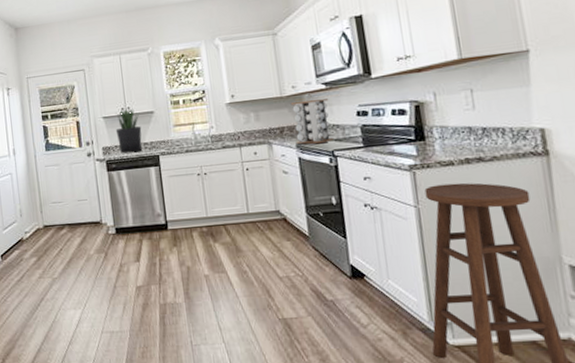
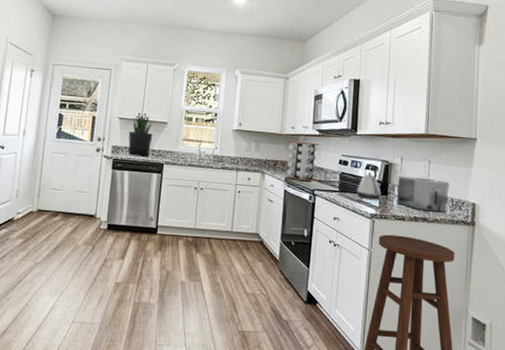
kettle: none [384,108,417,150] -> present [356,164,381,201]
toaster: none [434,110,508,151] -> present [397,176,448,213]

